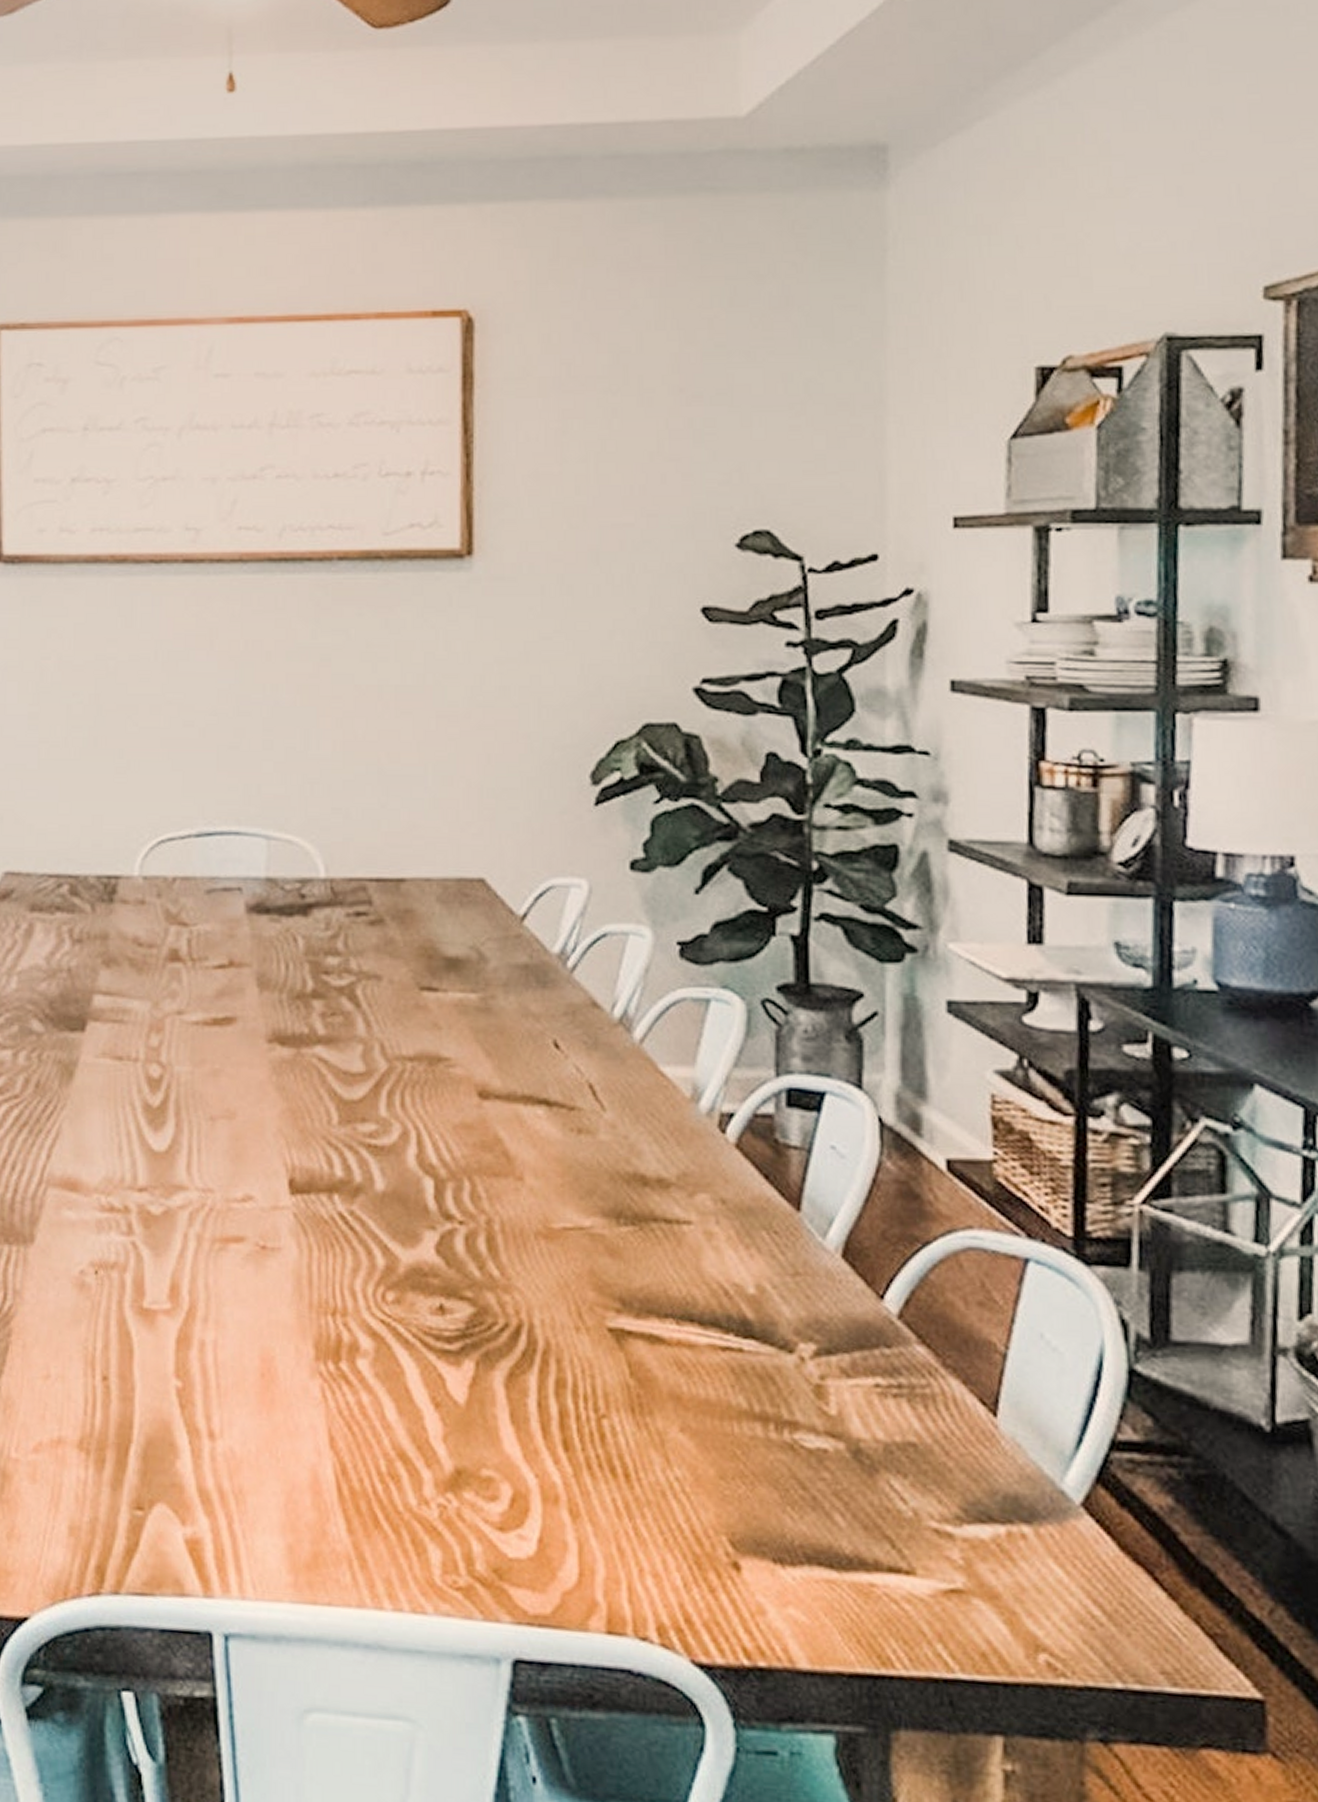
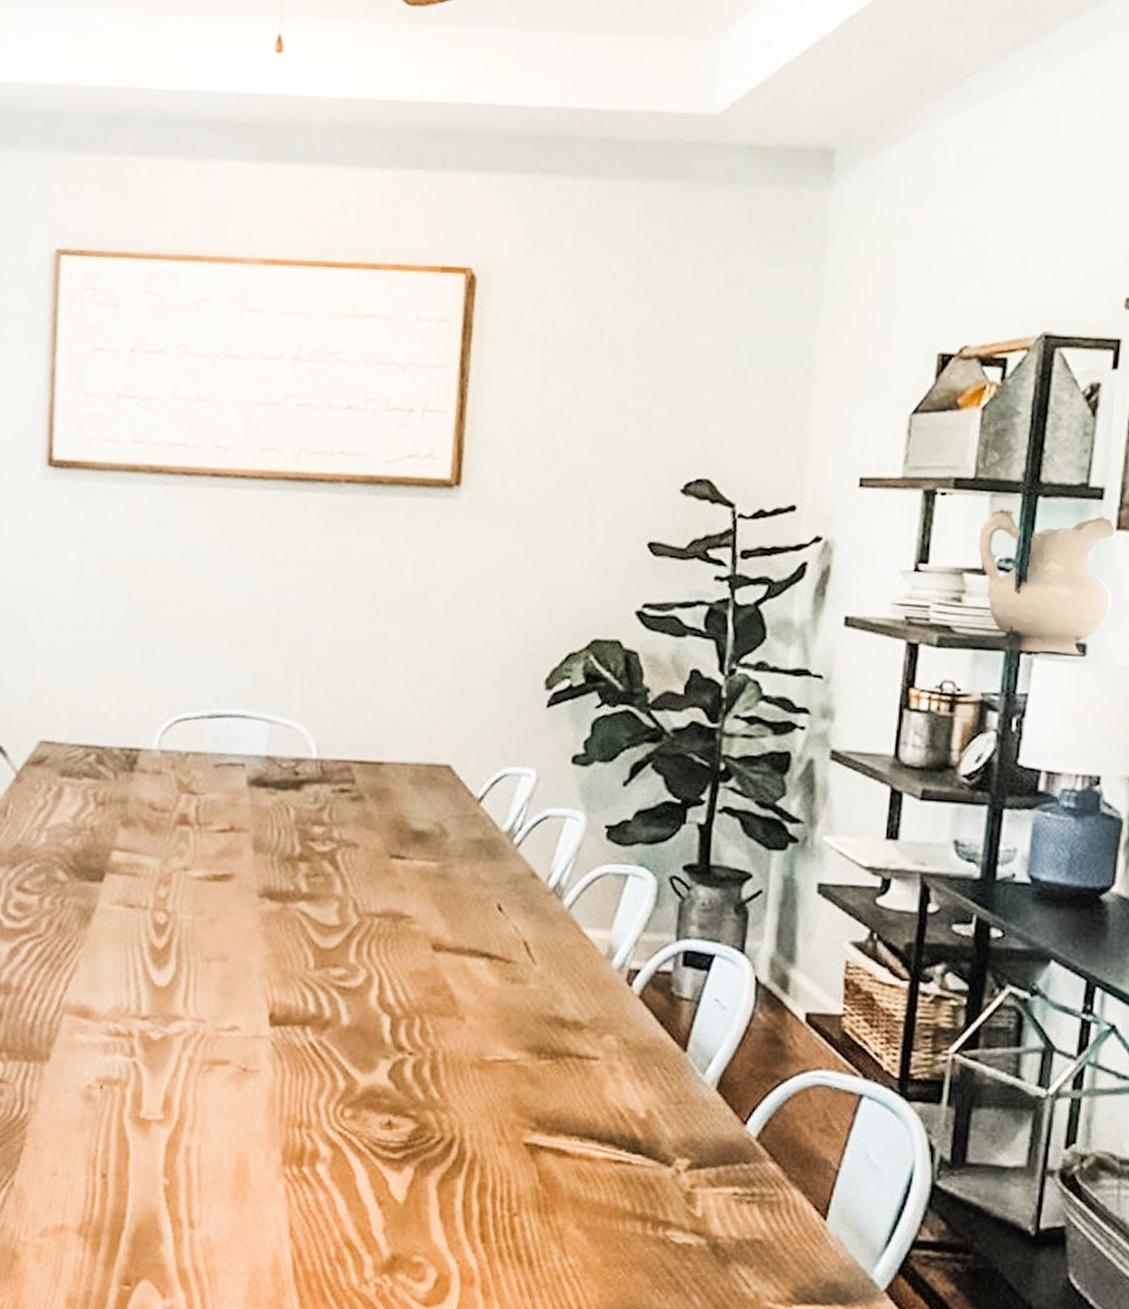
ceramic pitcher: none [1108,542,1284,711] -> present [978,508,1114,655]

